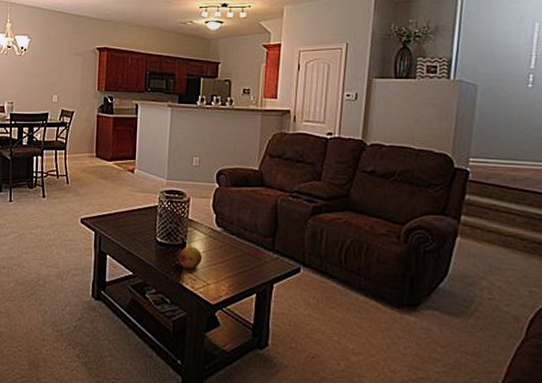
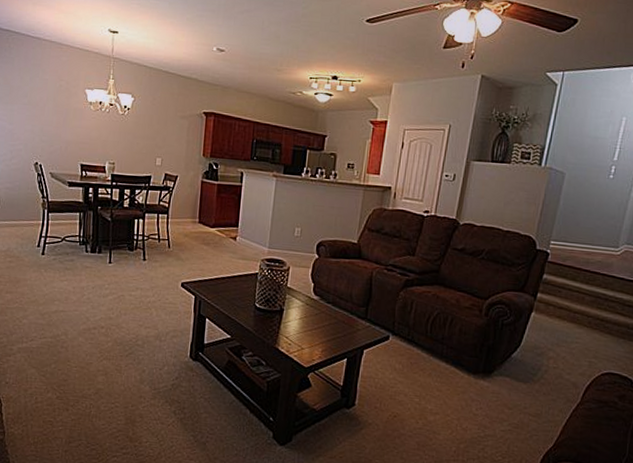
fruit: present [178,246,203,270] -> none [275,312,299,334]

